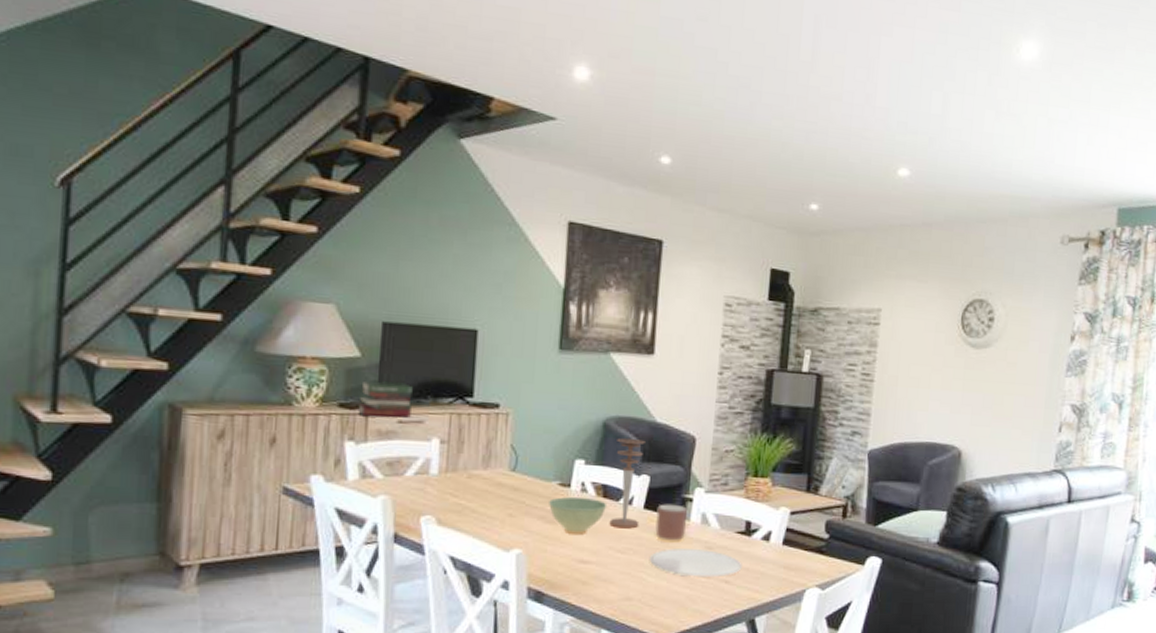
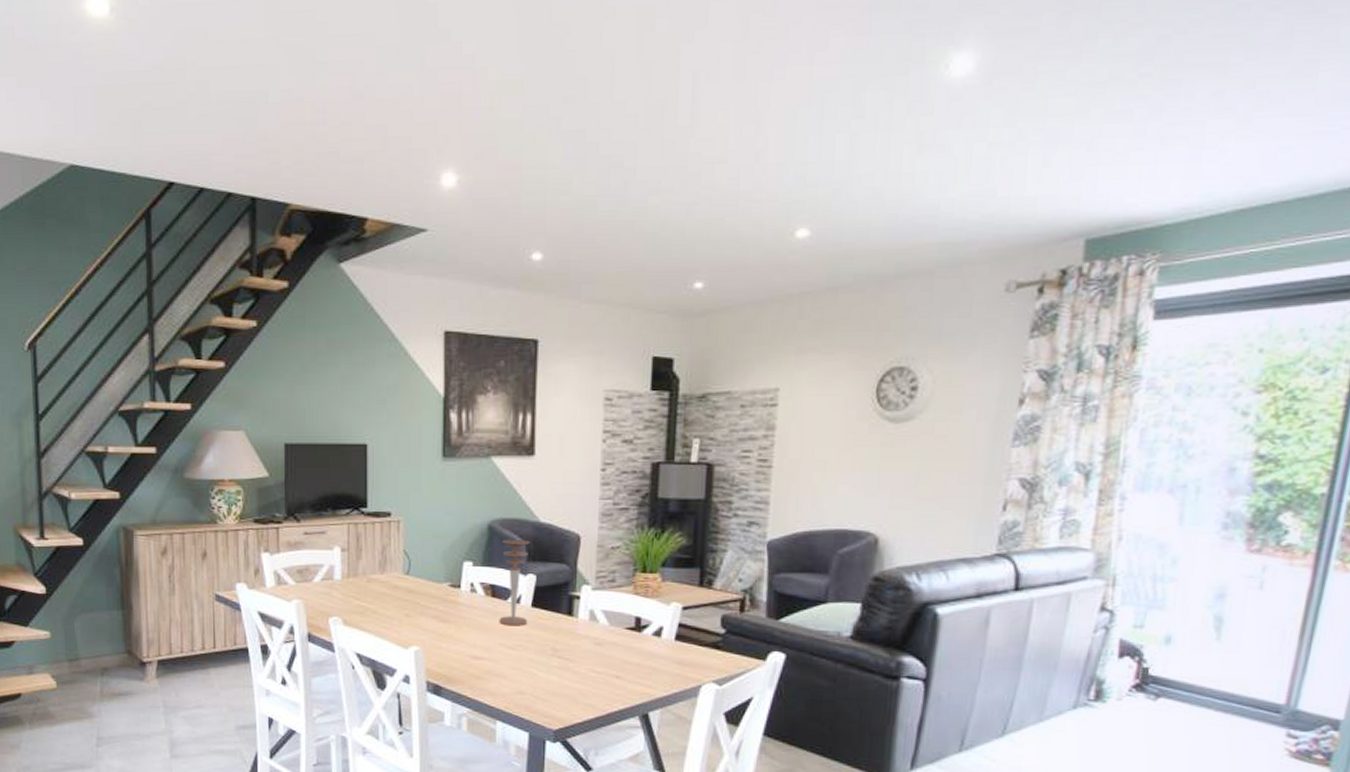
books: present [358,380,413,418] -> none [270,496,314,530]
bowl: present [549,496,608,534] -> none [441,596,496,632]
plate: present [649,548,742,578] -> none [539,645,633,673]
mug: present [655,504,688,543] -> none [544,601,576,639]

